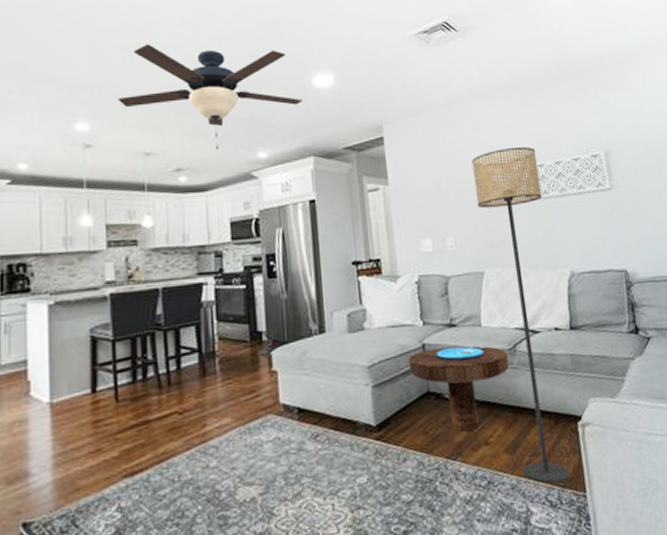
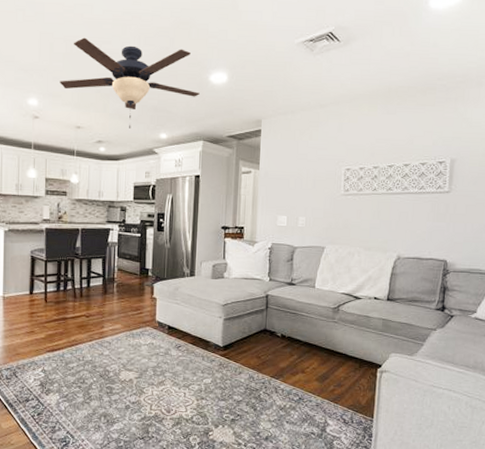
side table: present [408,345,510,432] -> none [253,299,333,361]
floor lamp: present [472,146,571,484] -> none [327,148,389,408]

